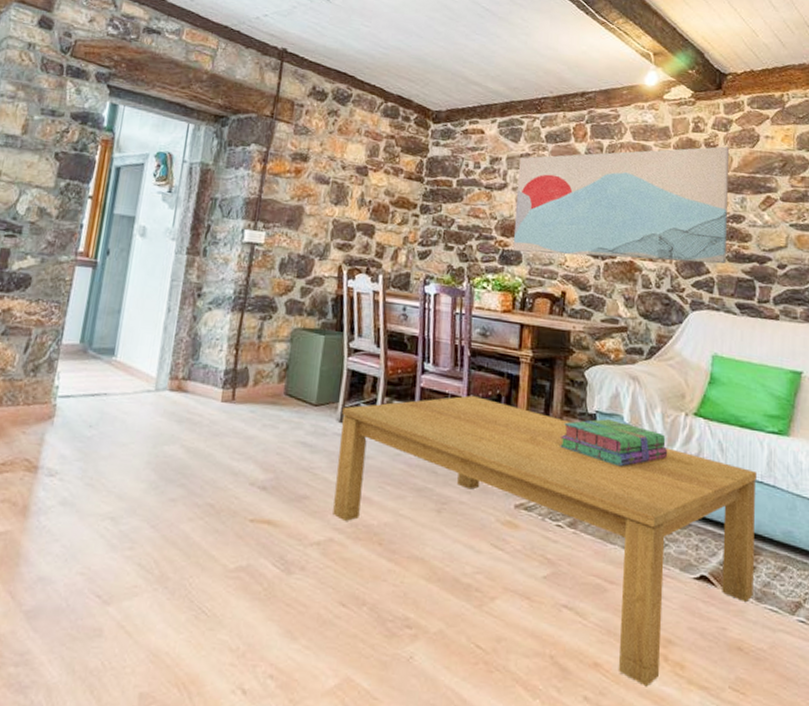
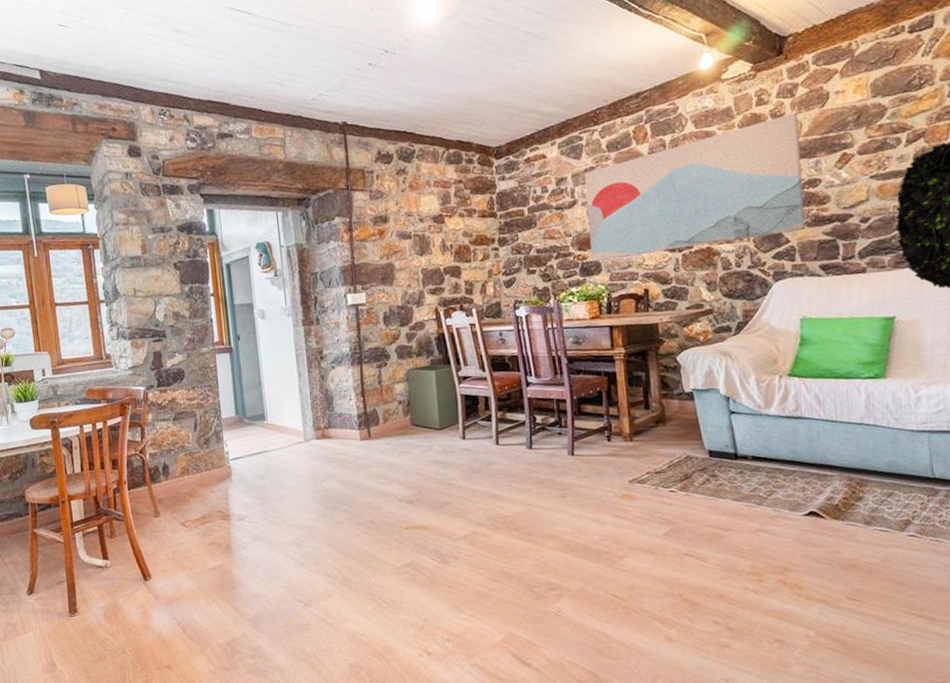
coffee table: present [333,395,757,687] -> none [463,396,862,607]
stack of books: present [560,419,668,467] -> none [662,394,767,433]

